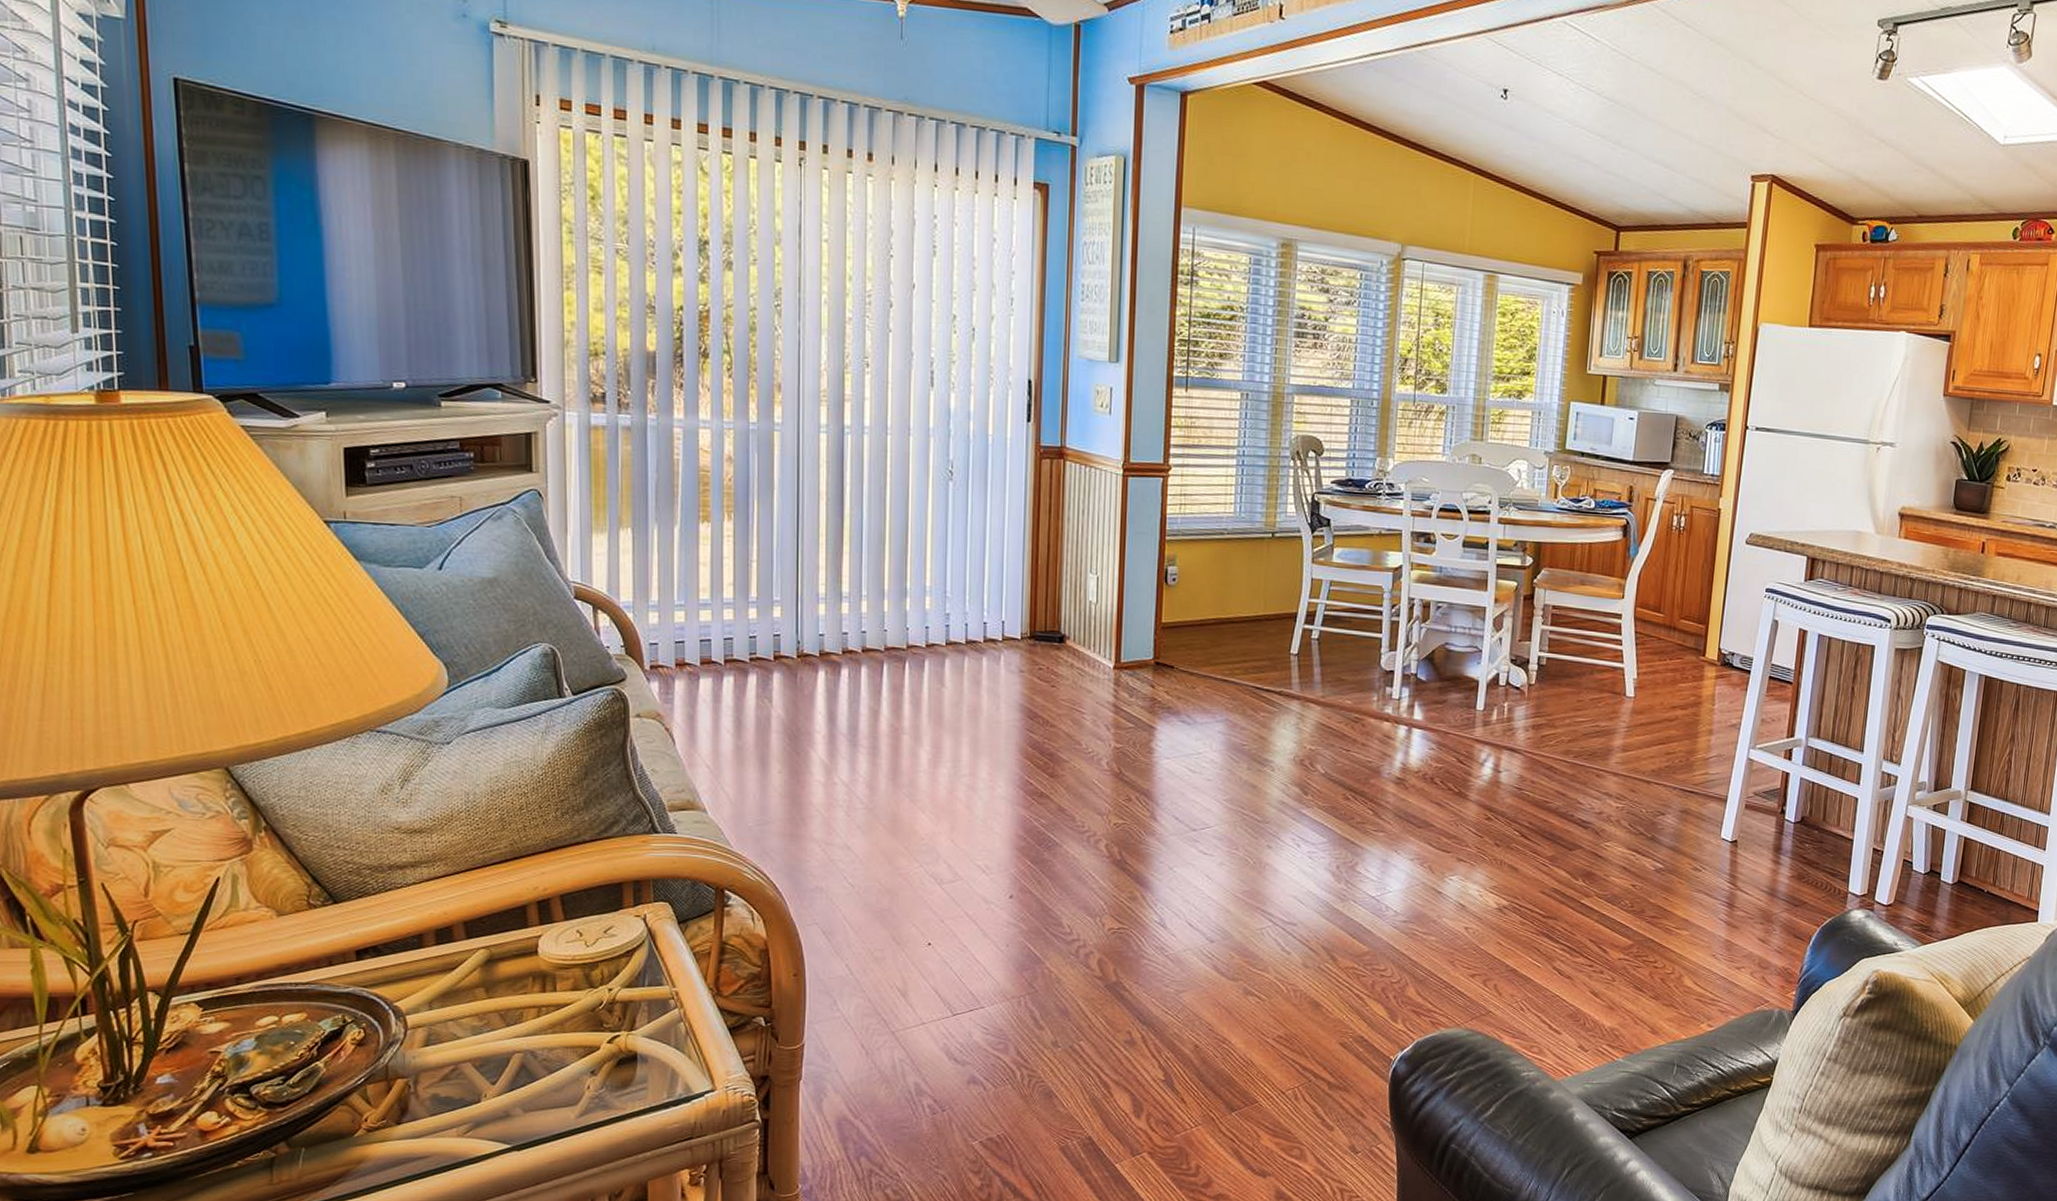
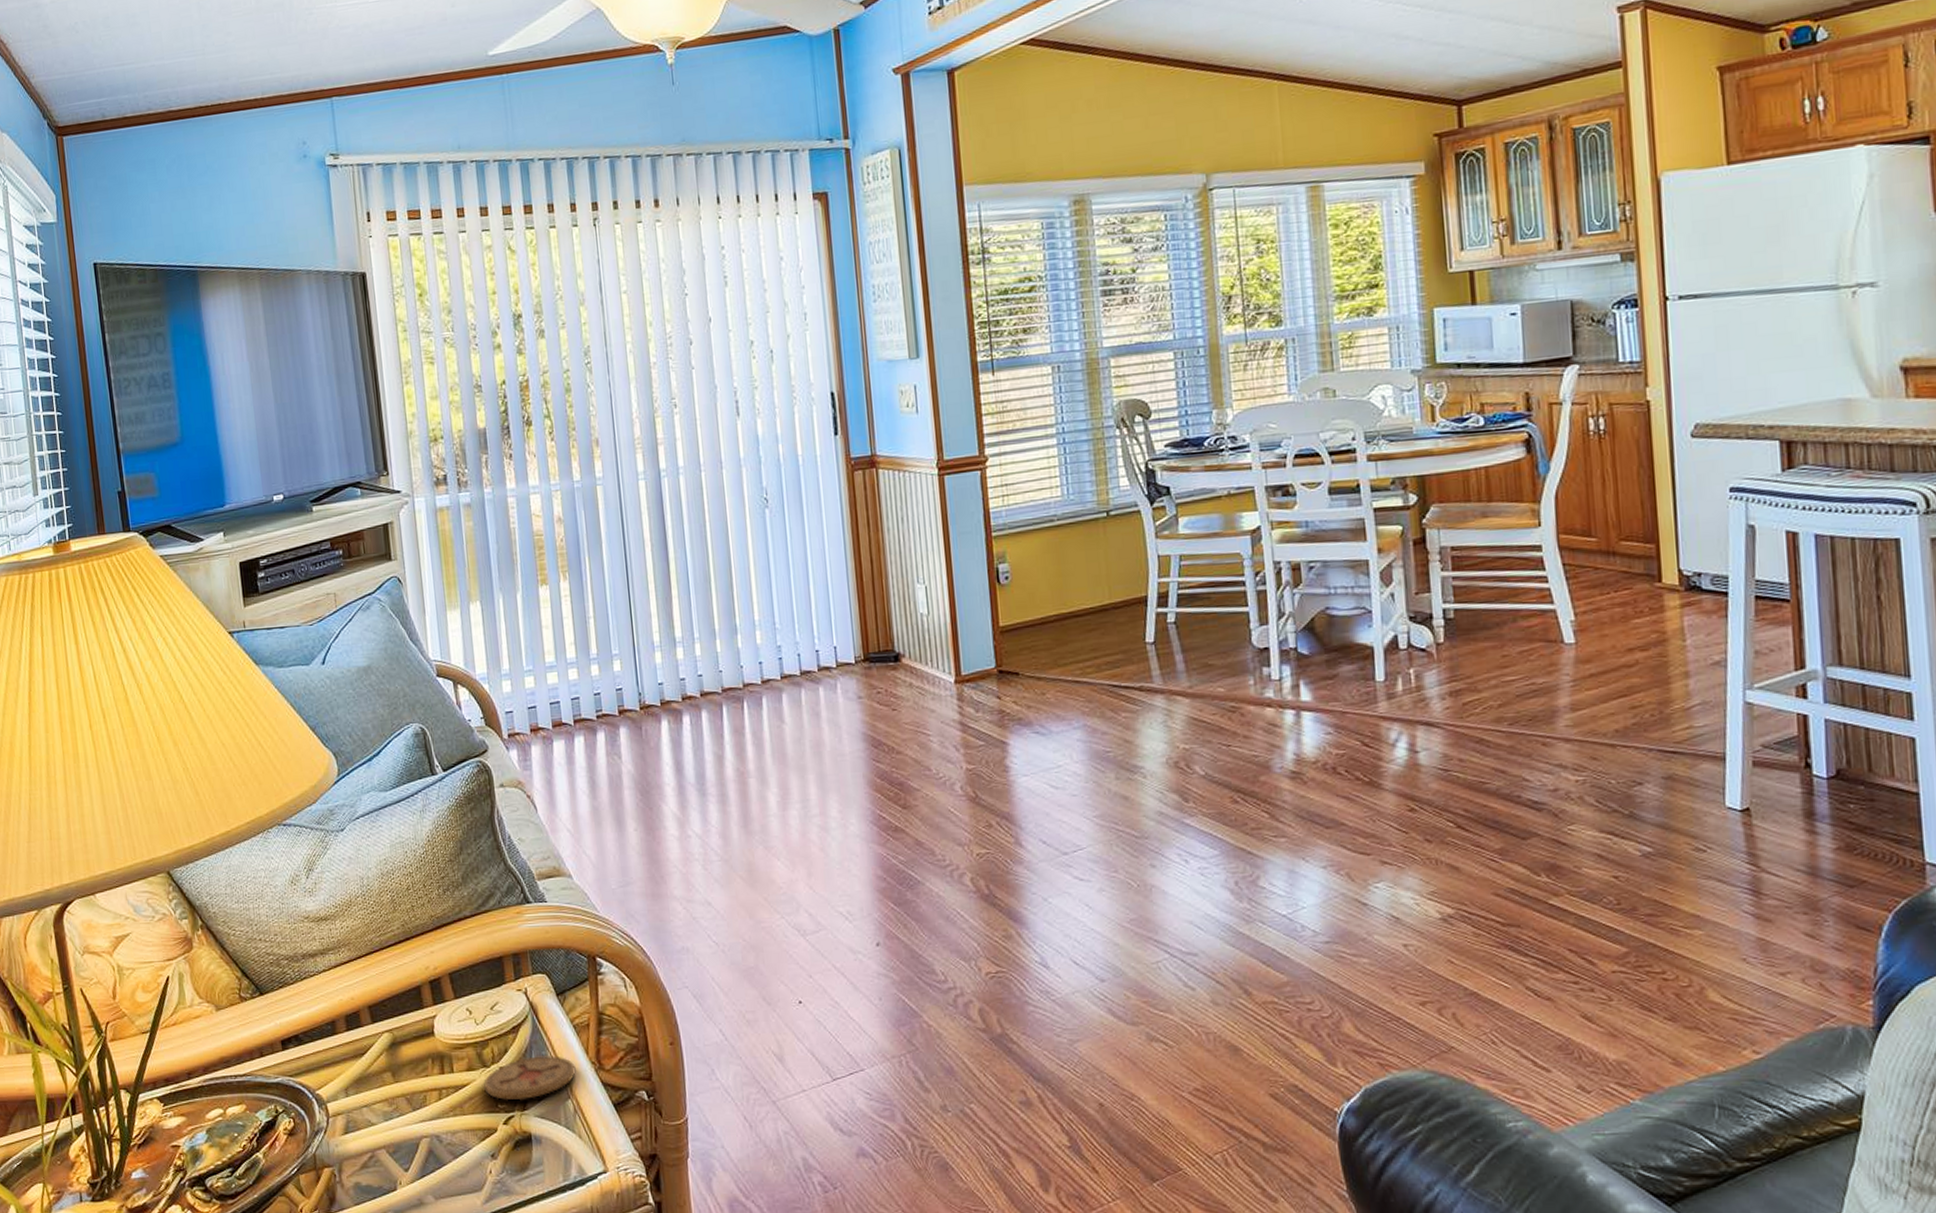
coaster: none [589,979,692,1021] -> present [484,1055,576,1101]

